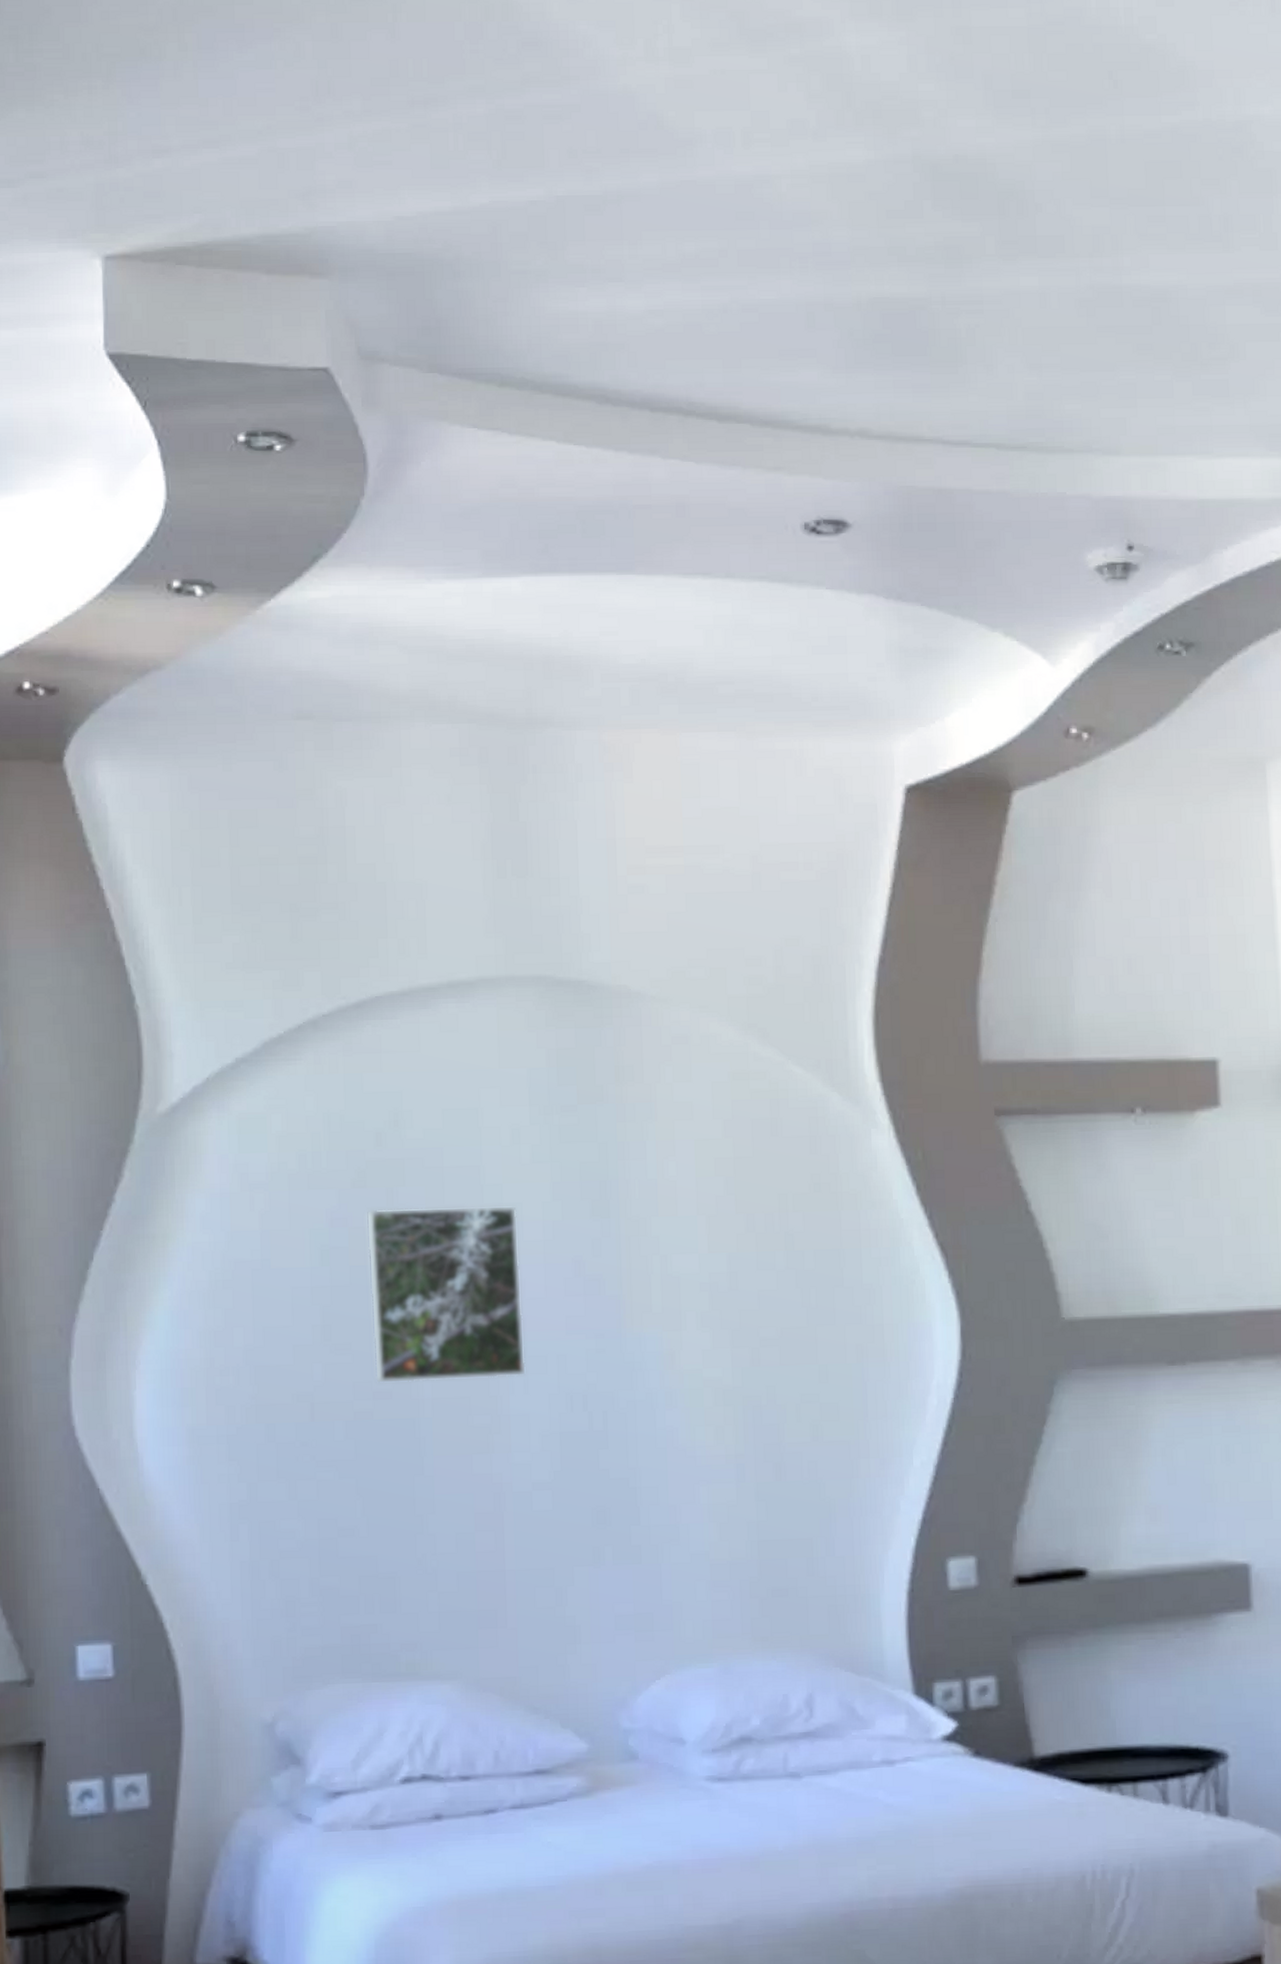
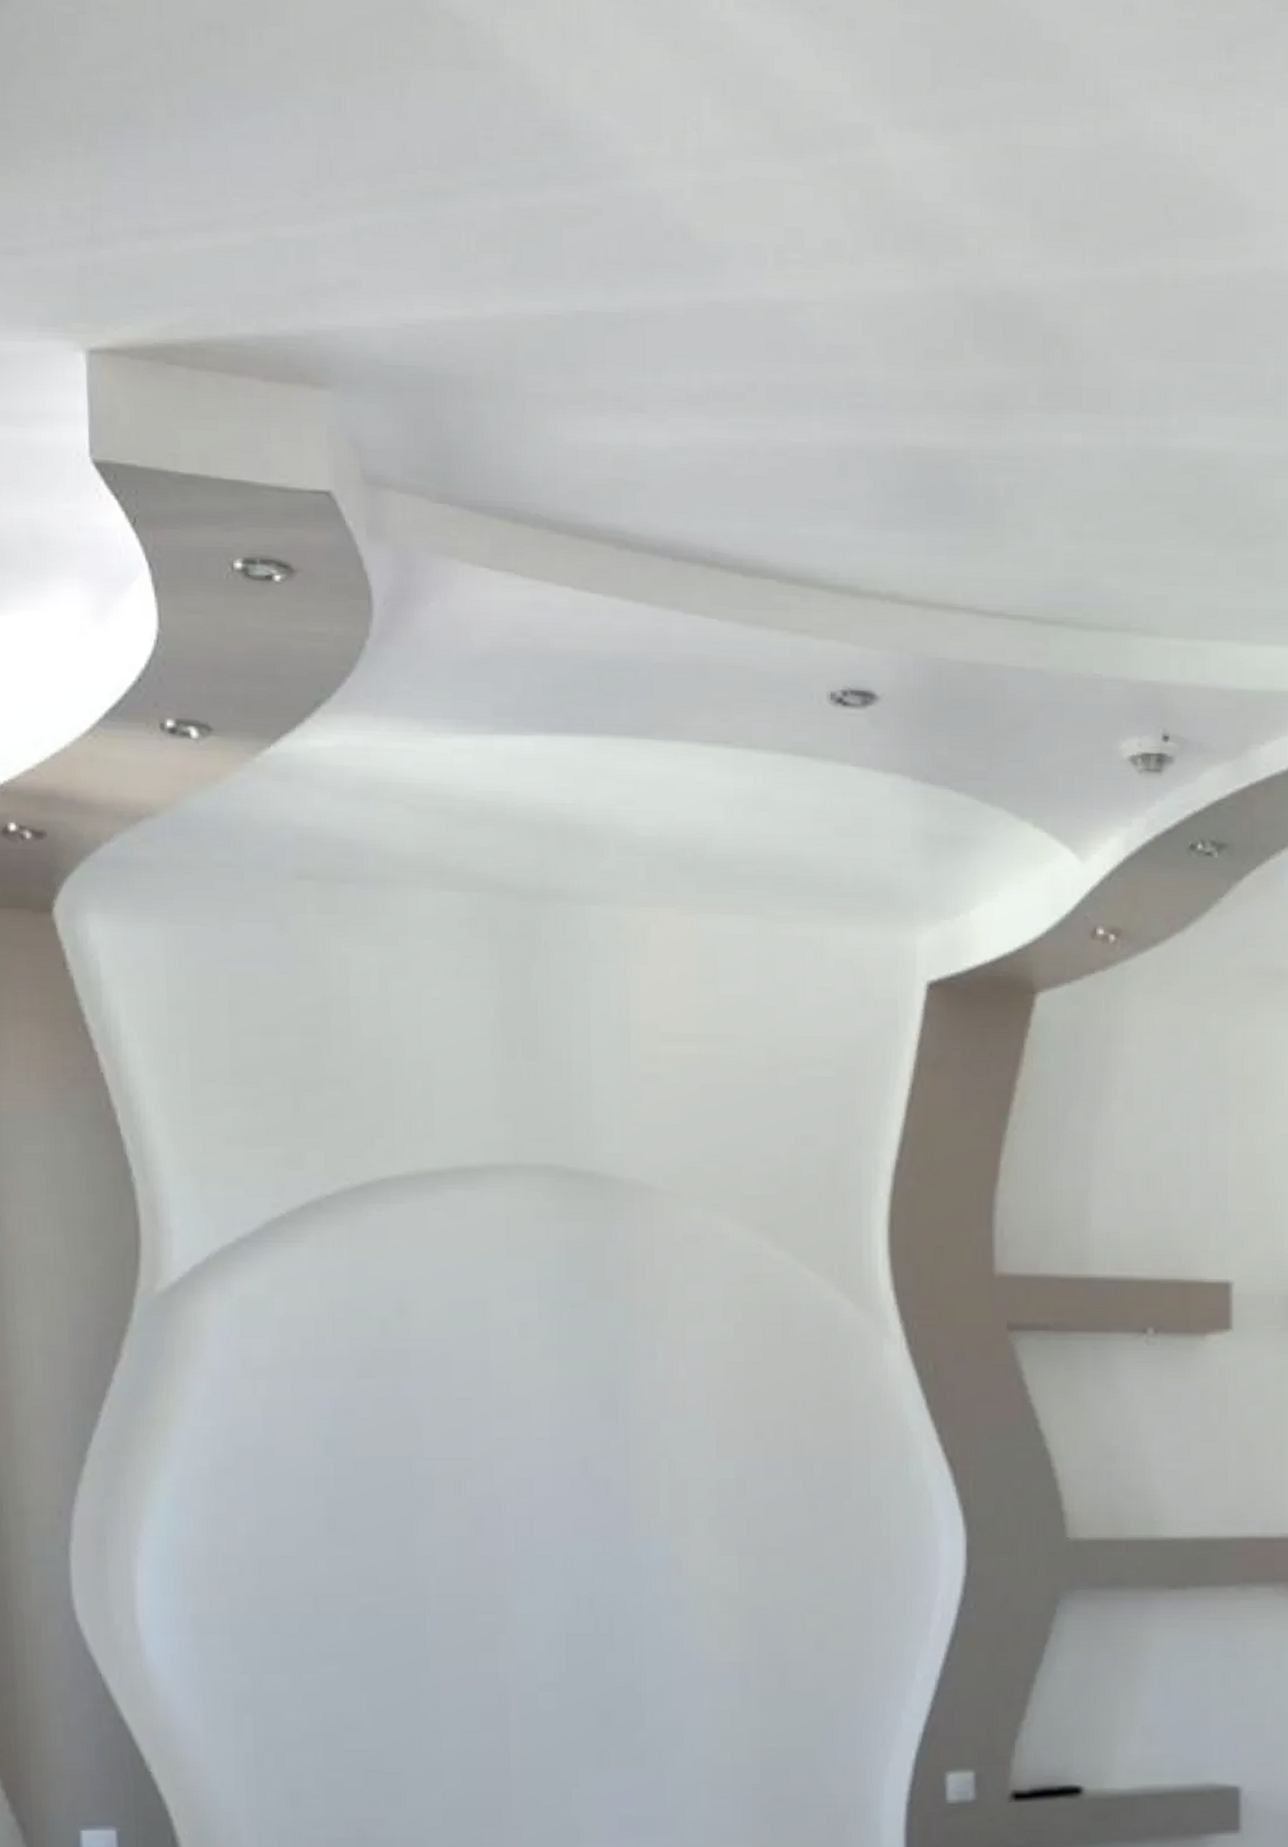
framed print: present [366,1205,527,1384] -> none [371,1401,533,1579]

